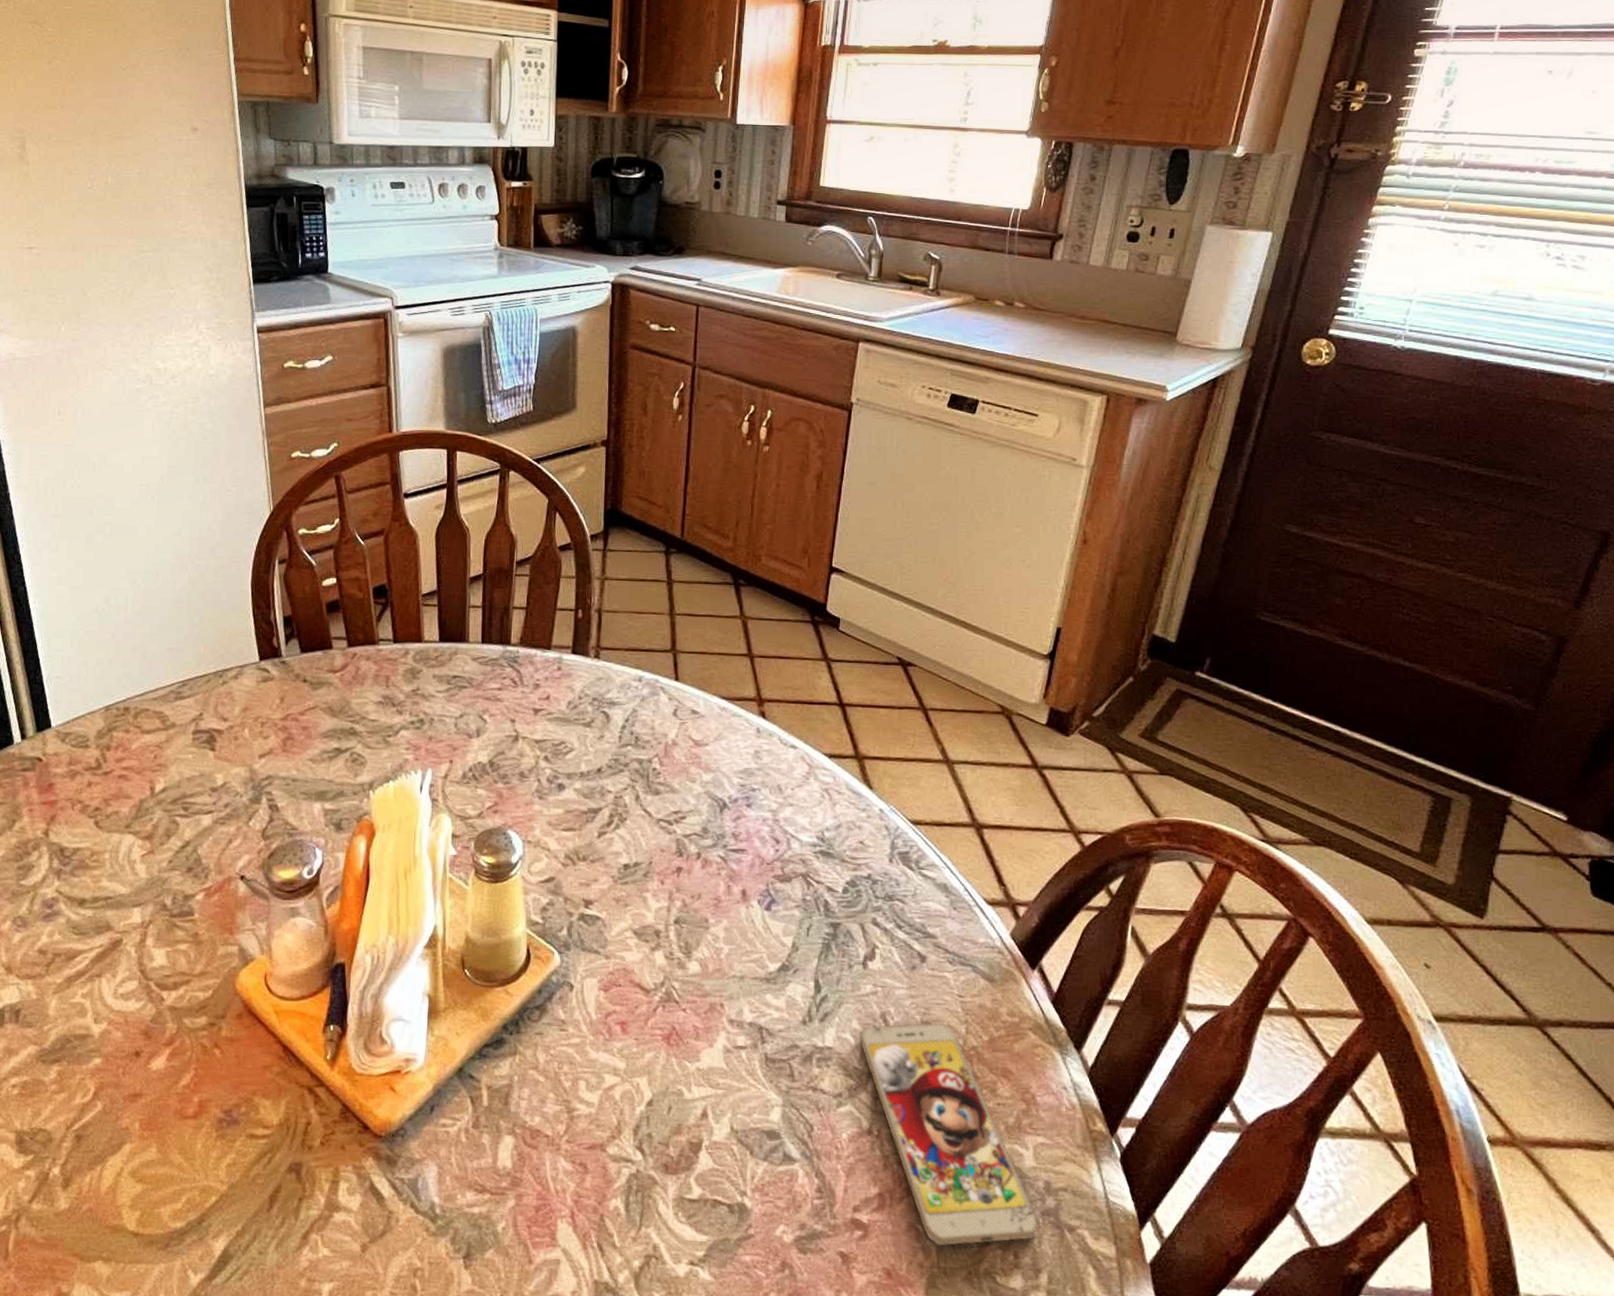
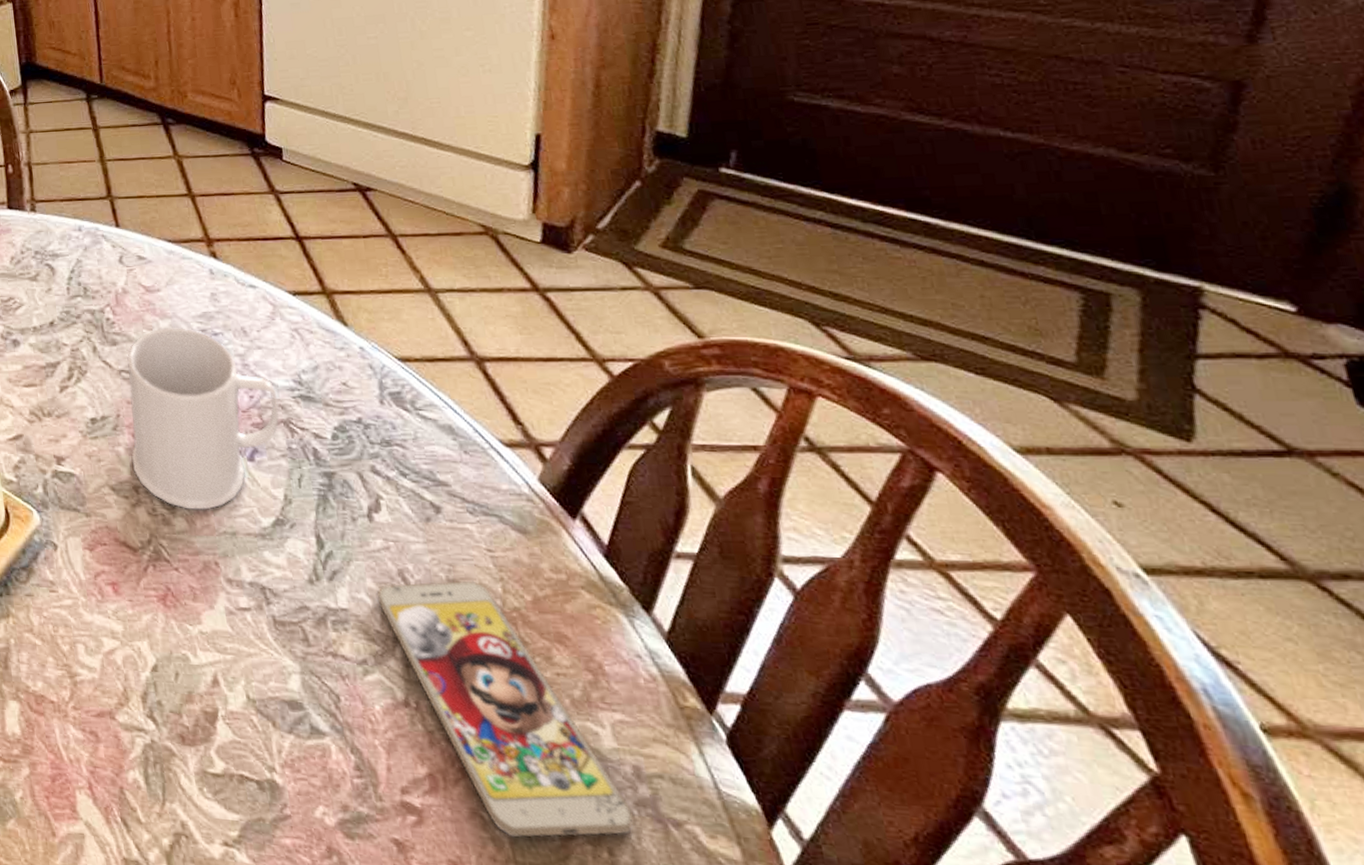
mug: none [657,781,800,955] -> present [127,328,279,510]

